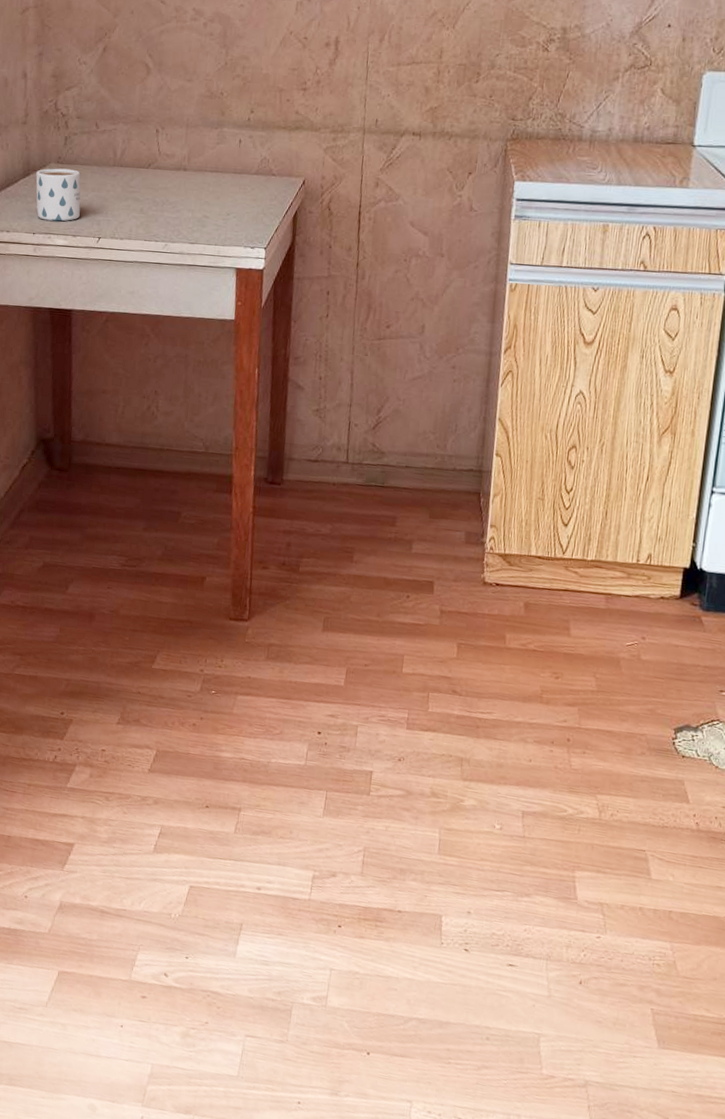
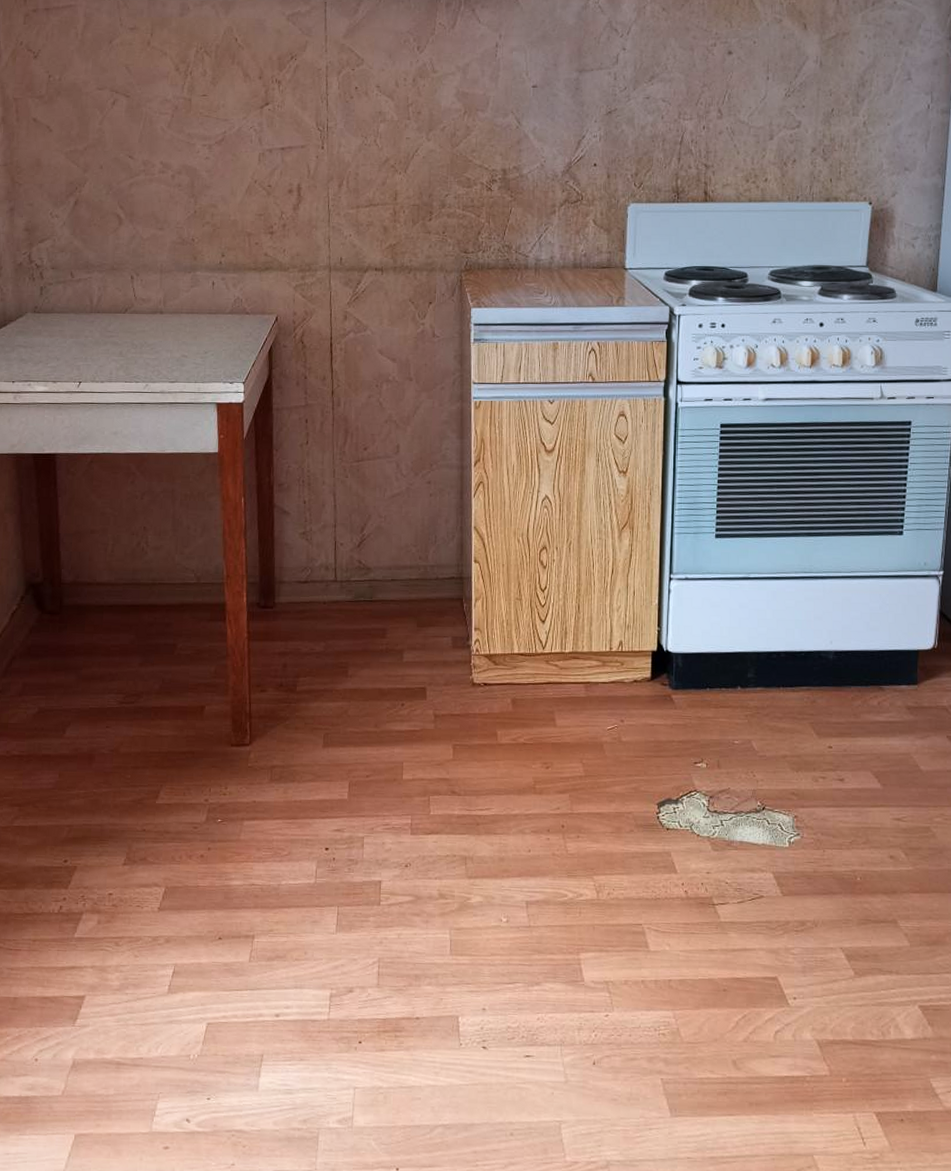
mug: present [35,168,81,222] -> none [12,317,60,369]

